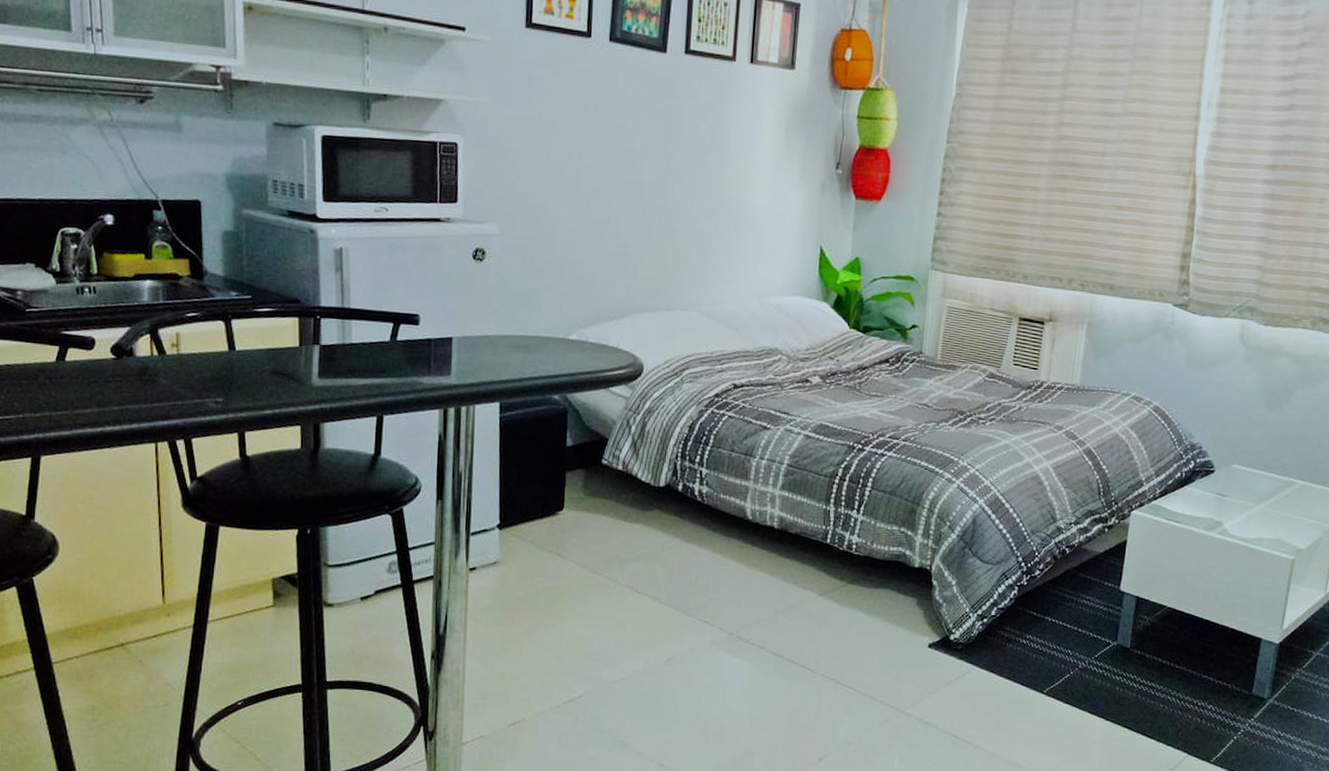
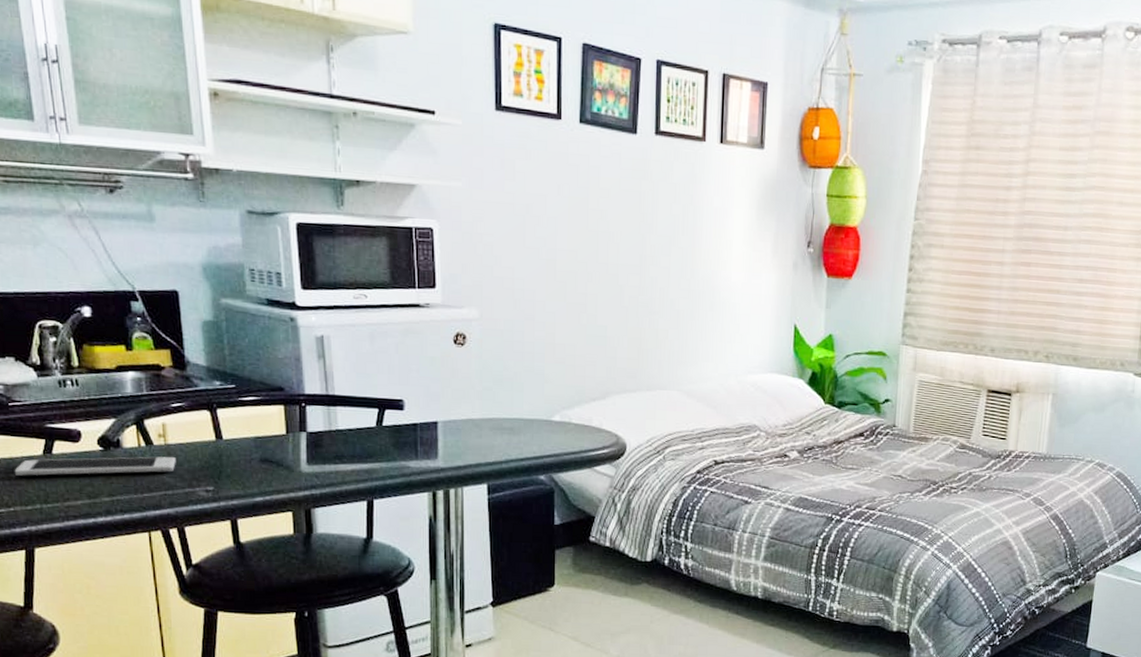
cell phone: none [26,366,188,383] -> present [14,456,176,476]

